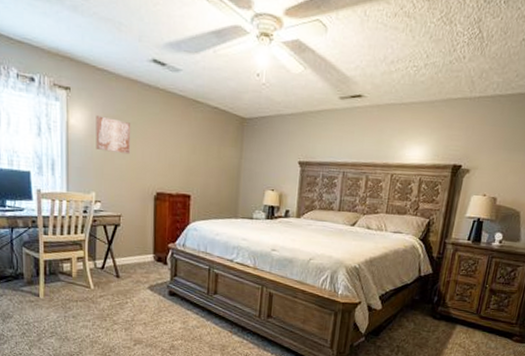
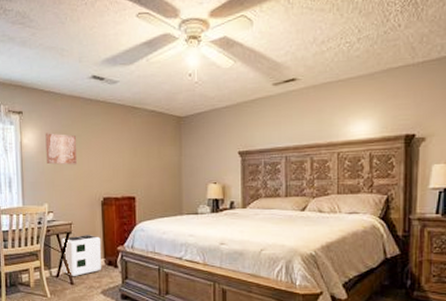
air purifier: none [108,228,152,270] -> present [61,235,102,276]

